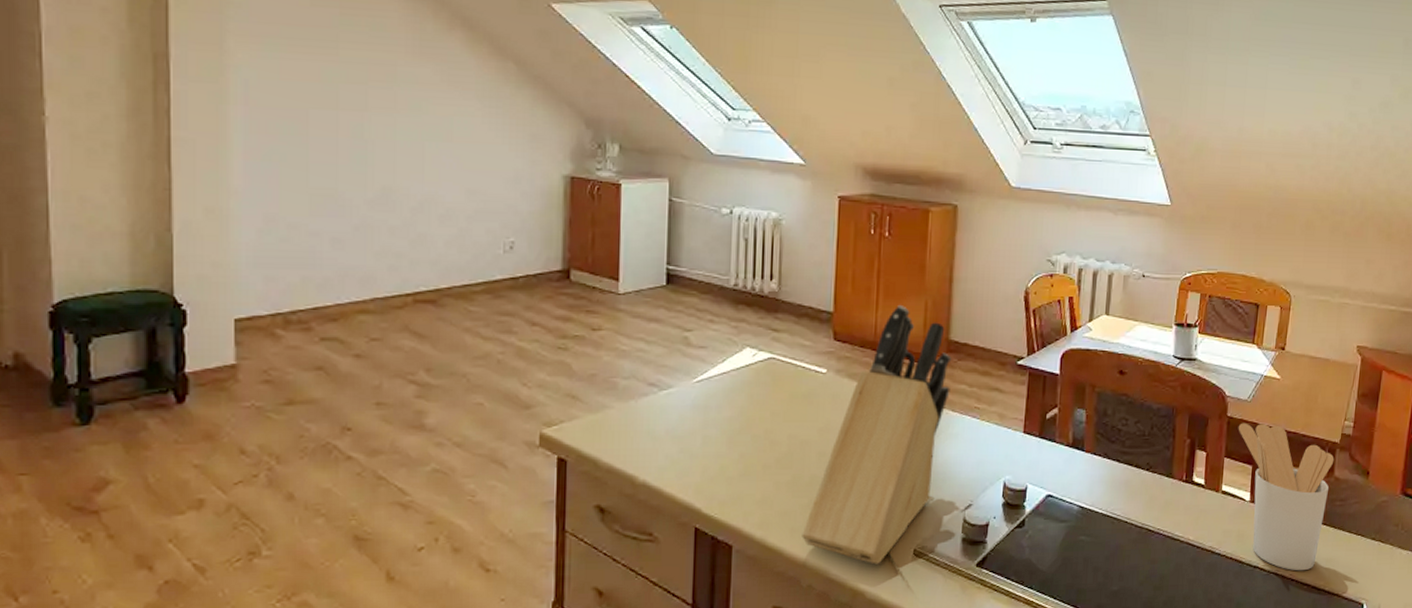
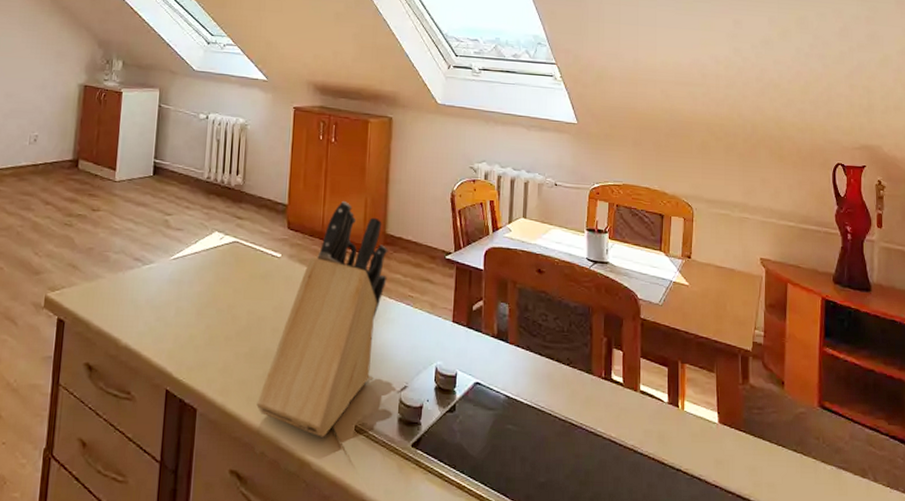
utensil holder: present [1238,423,1334,571] -> none [651,325,748,478]

